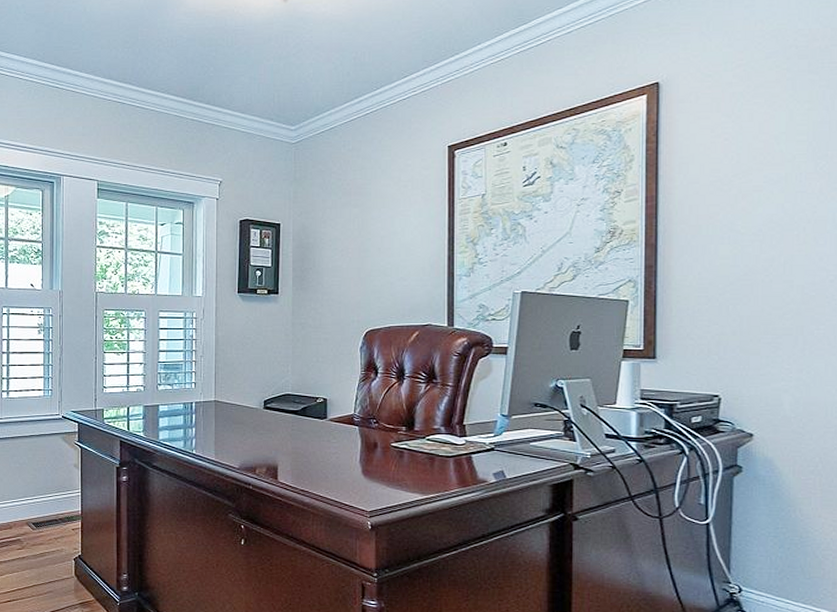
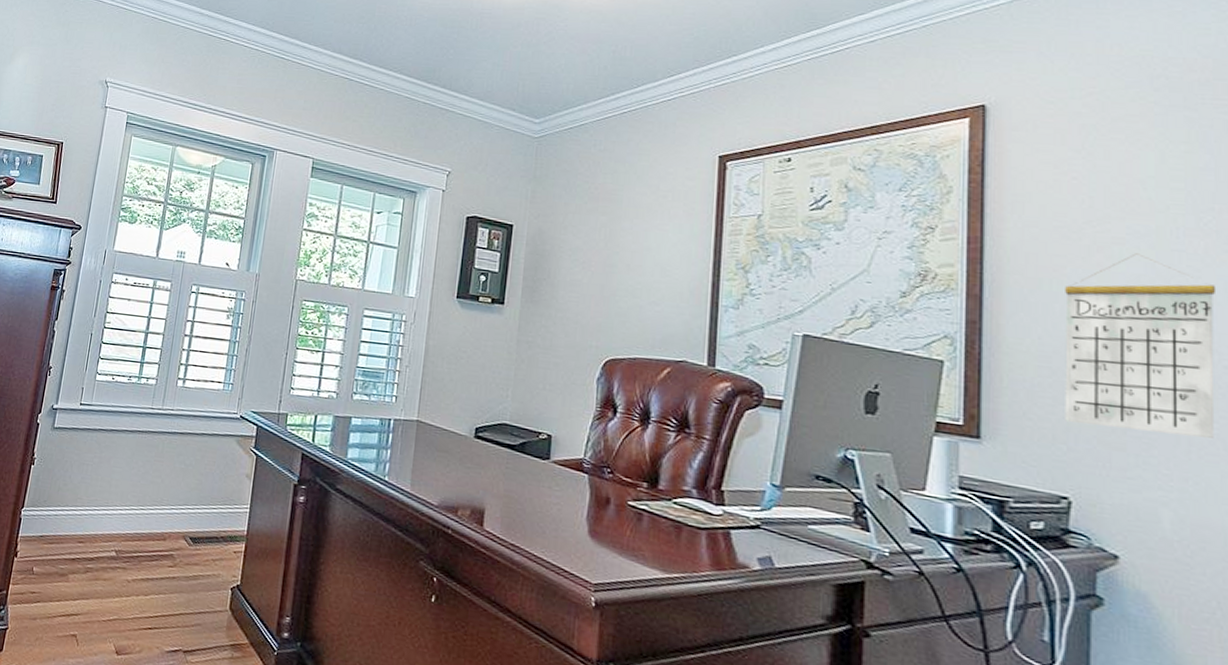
calendar: none [717,197,827,338] -> present [1065,253,1217,440]

